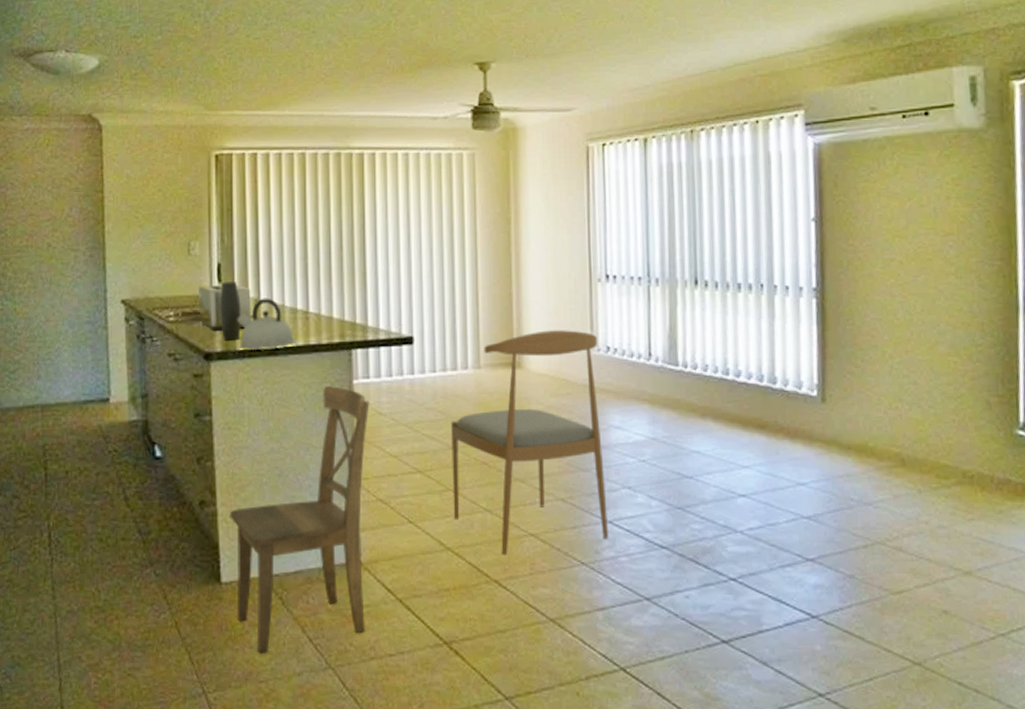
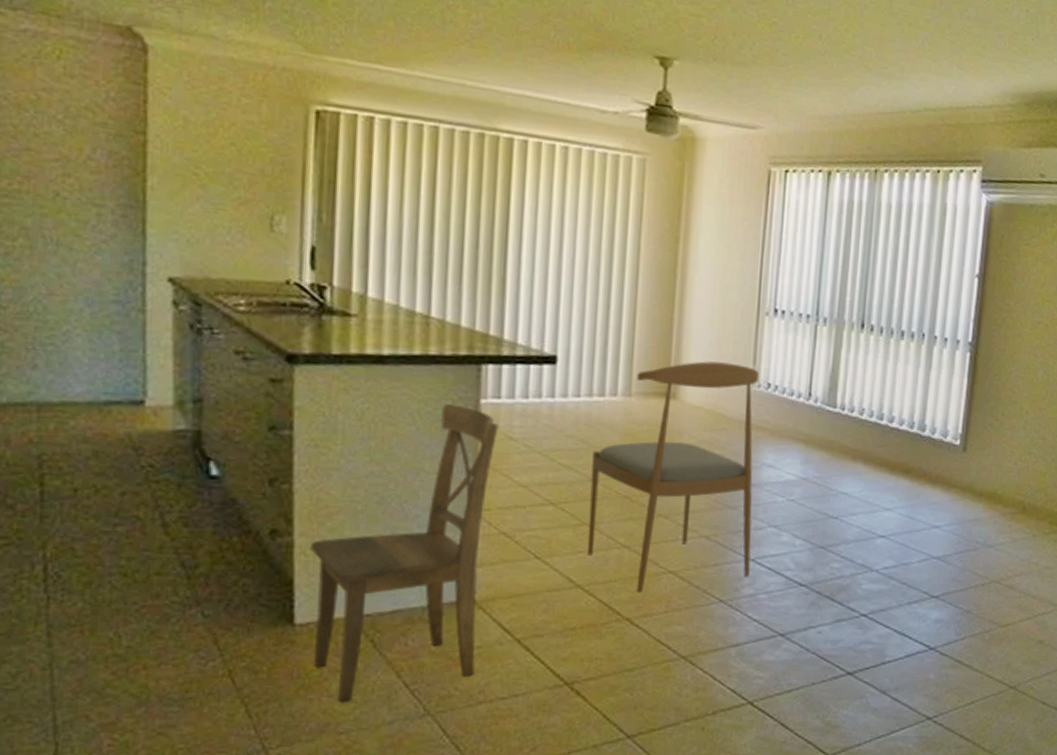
toaster: present [199,284,252,330] -> none [281,271,356,329]
vase: present [219,281,241,341] -> none [310,269,341,342]
kettle: present [237,298,295,351] -> none [334,294,410,357]

